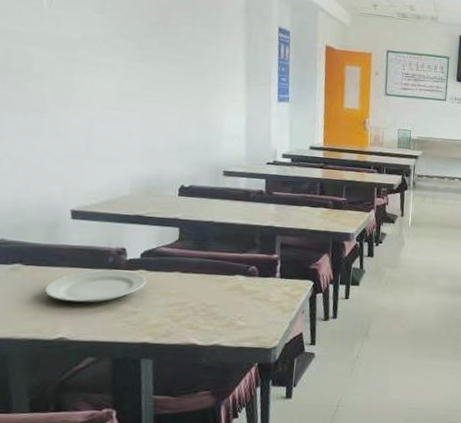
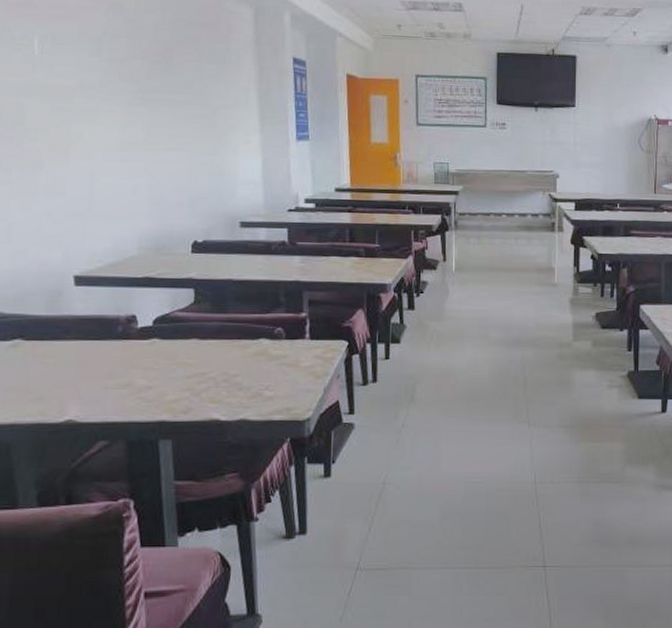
plate: present [44,269,147,303] -> none [48,340,161,380]

